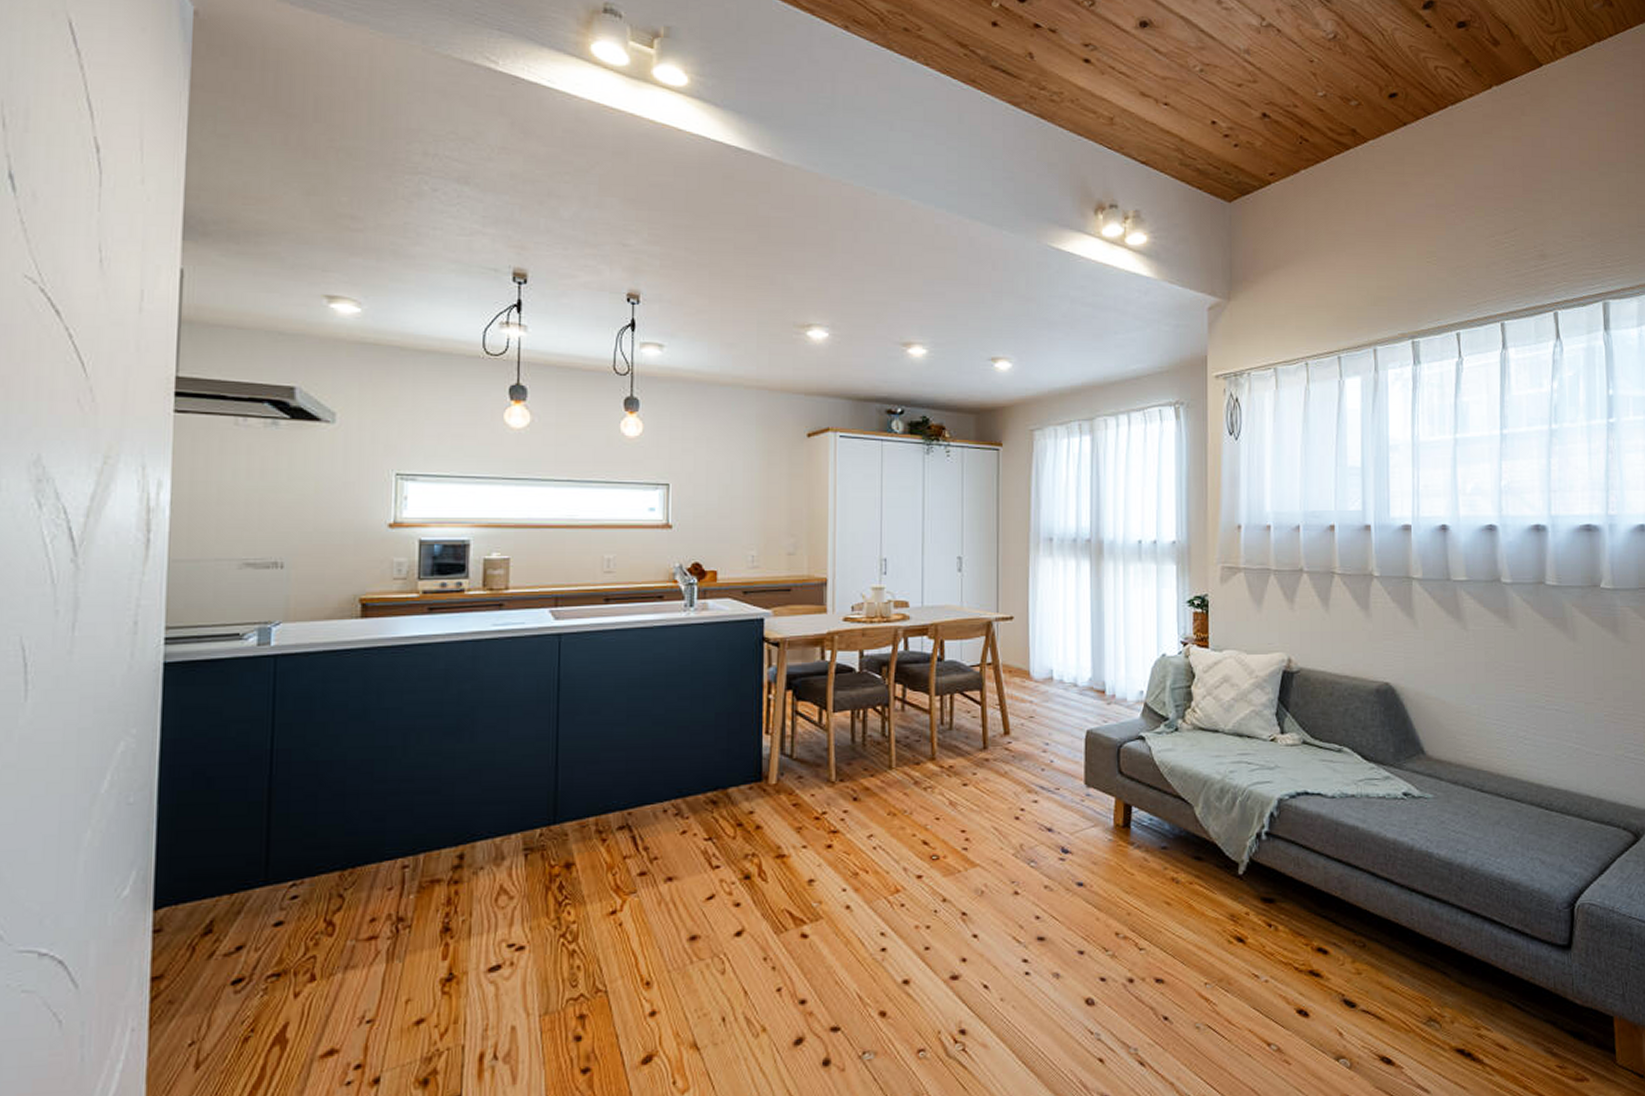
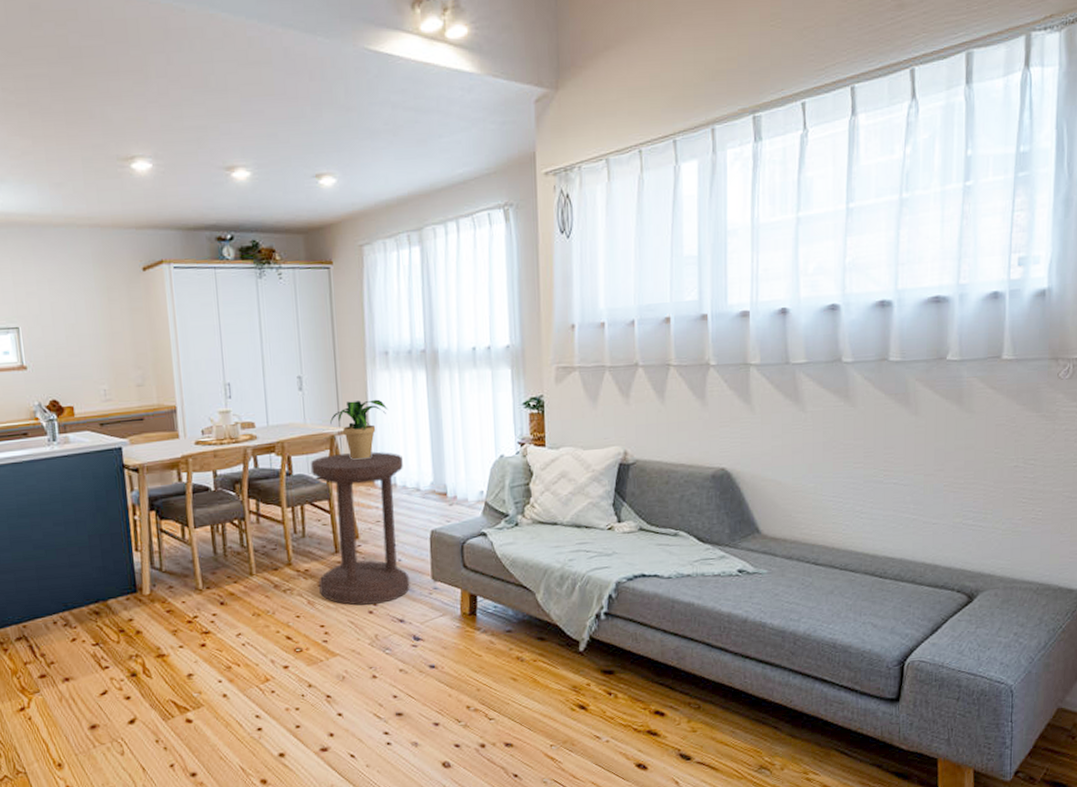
side table: none [963,641,1061,810] -> present [310,451,410,606]
potted plant: none [988,586,1050,649] -> present [330,399,389,460]

